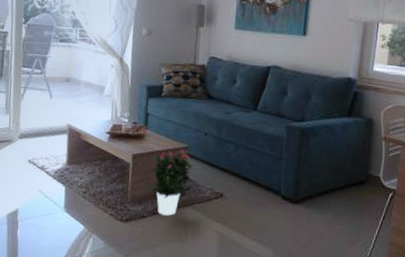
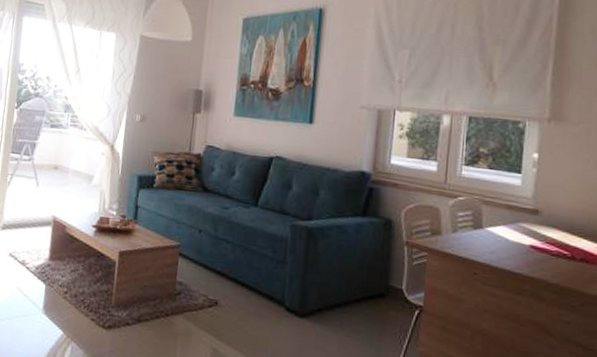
potted flower: present [151,149,194,216] -> none [139,247,186,325]

